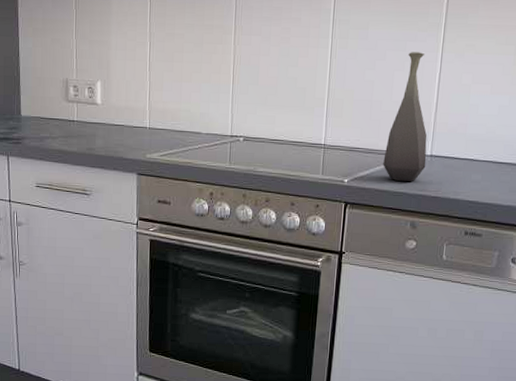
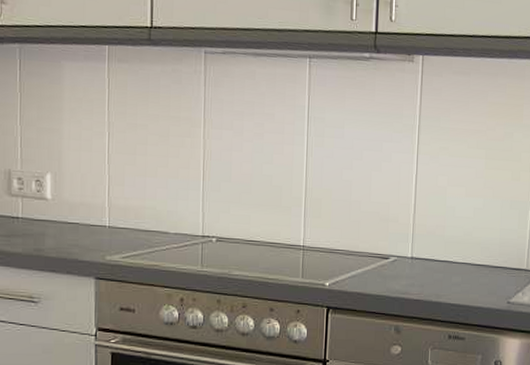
bottle: present [383,52,427,181] -> none [364,152,408,284]

